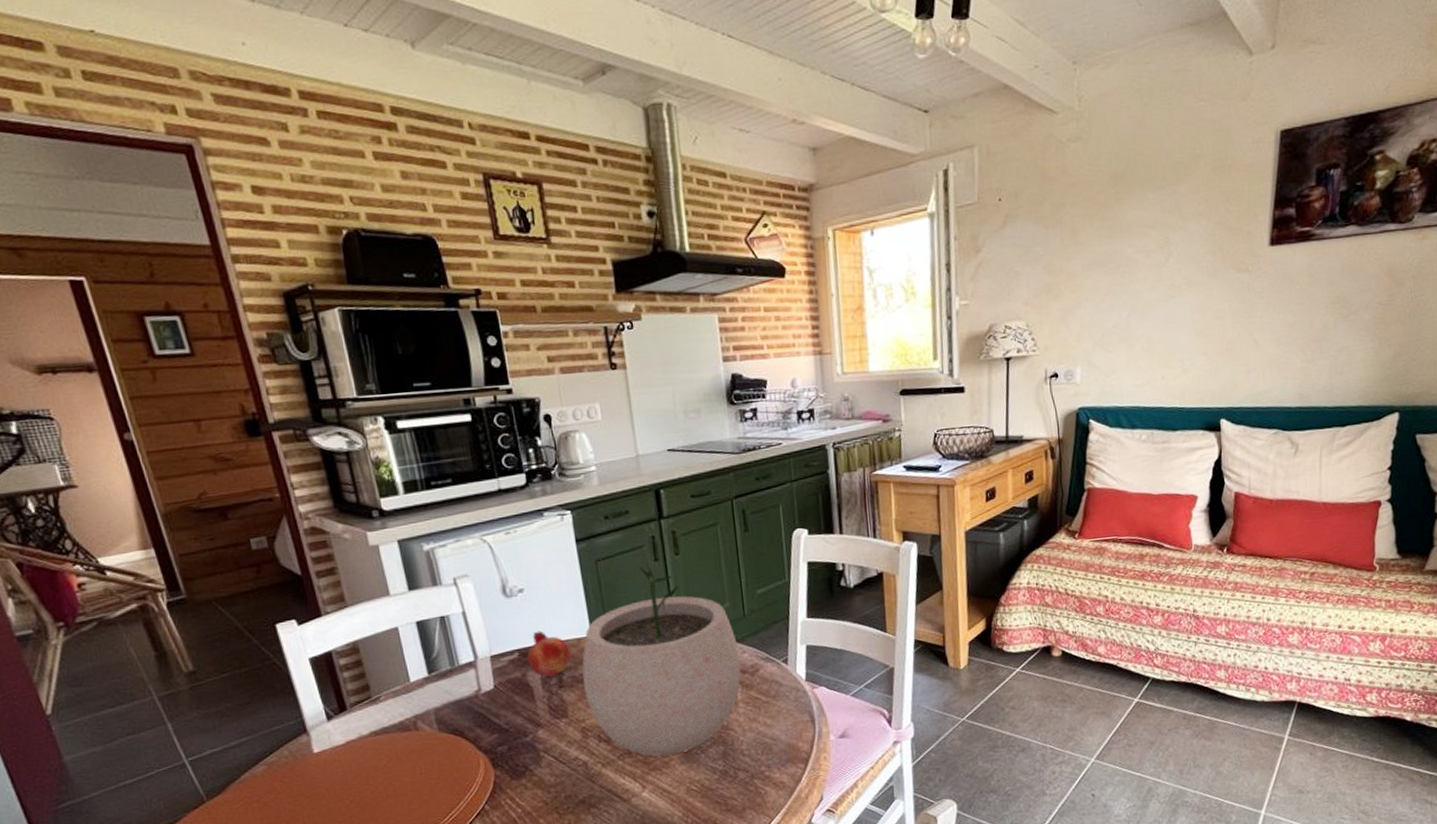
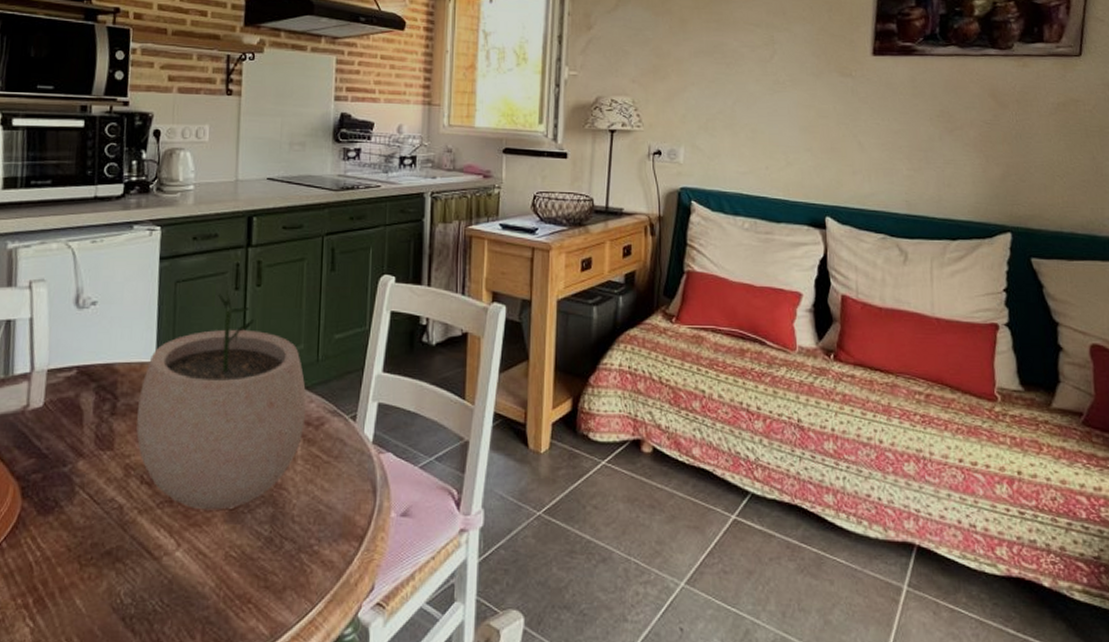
fruit: present [527,630,572,677] -> none [84,349,132,401]

